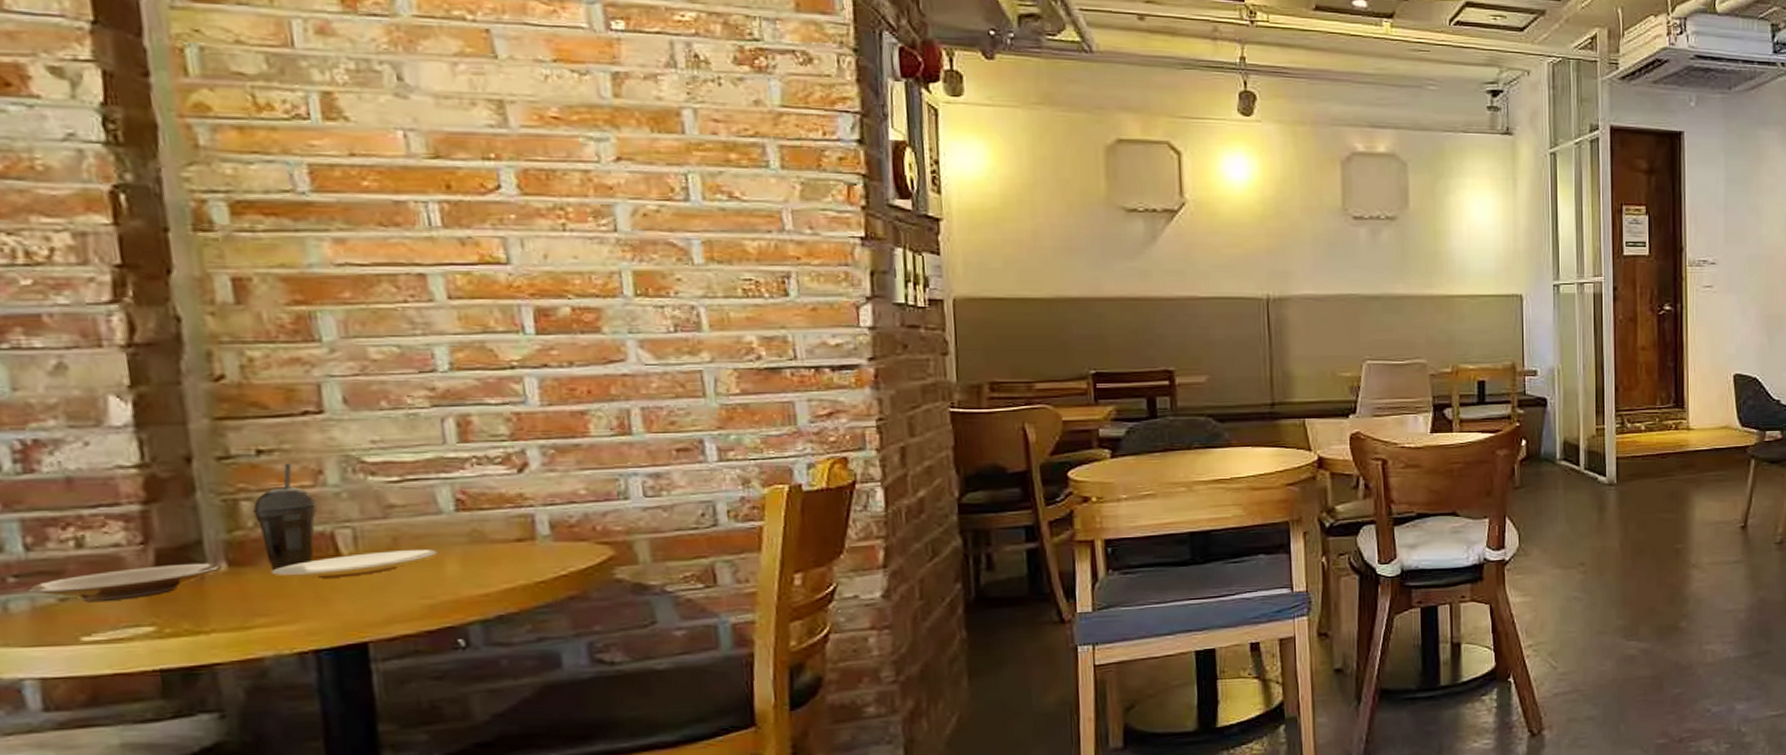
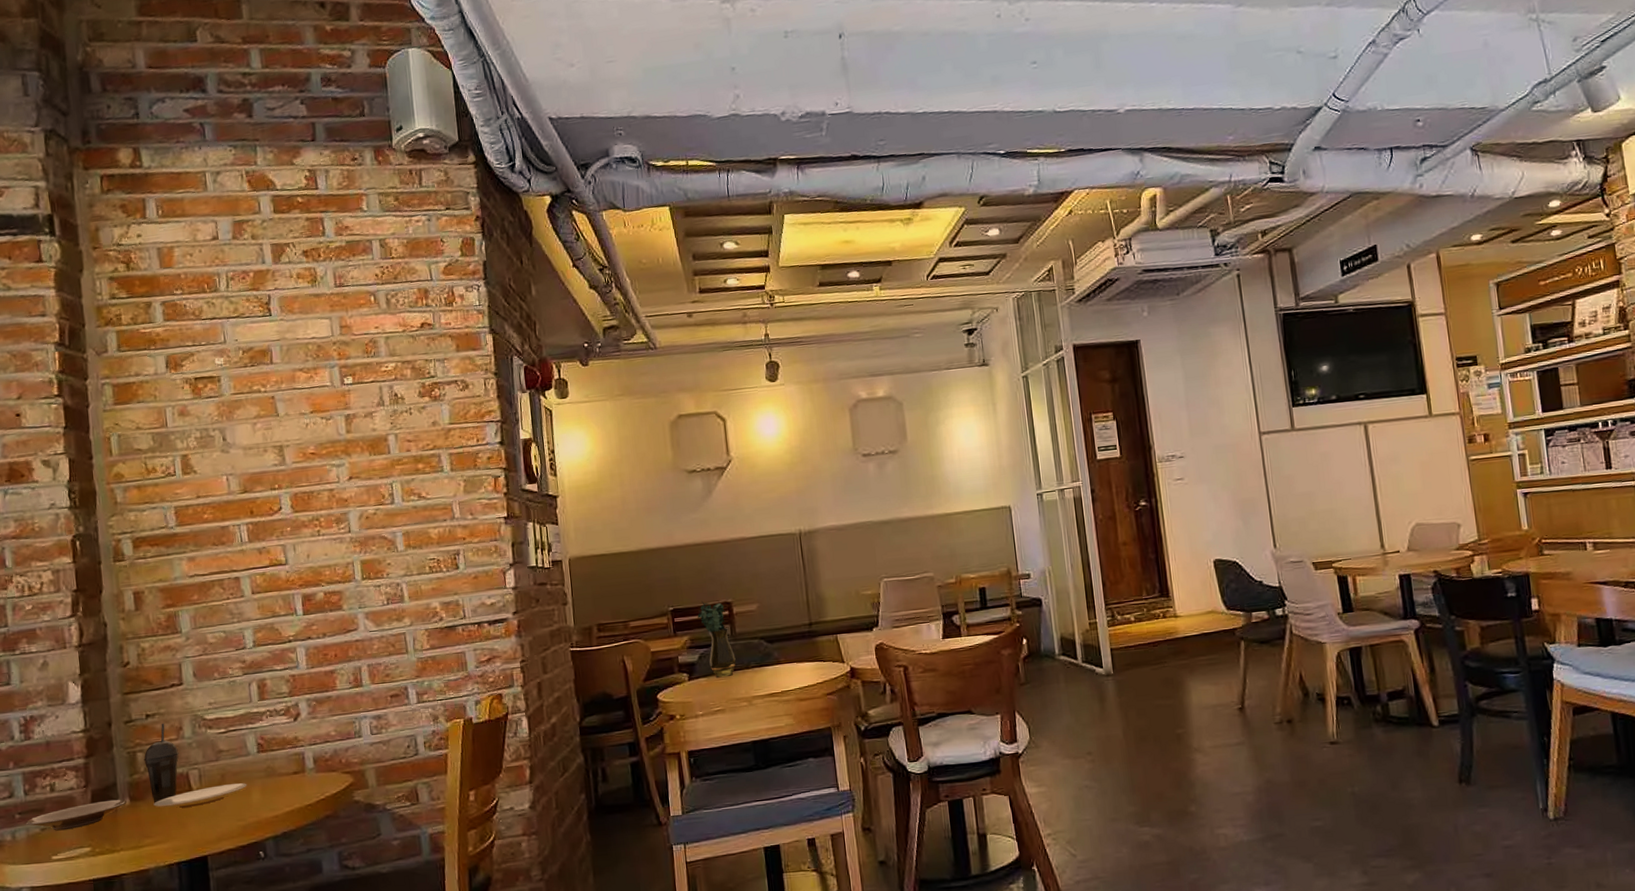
vase: none [1128,366,1175,458] -> present [697,601,736,678]

